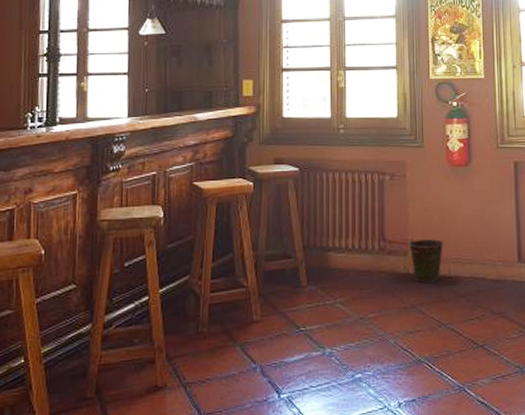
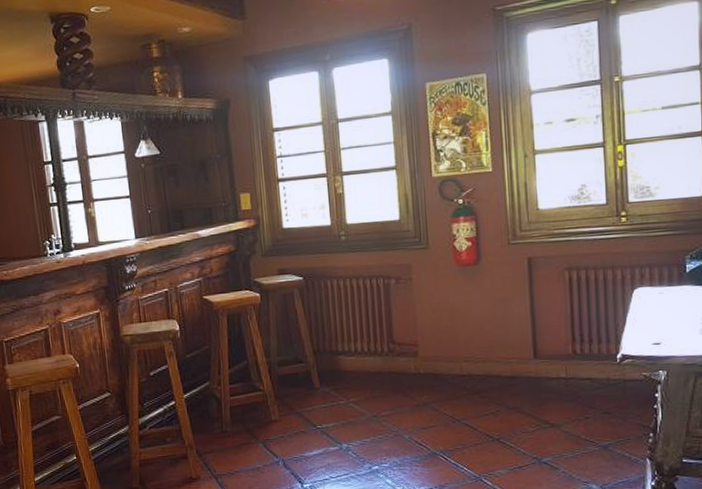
bucket: present [406,239,444,283] -> none [416,339,455,382]

